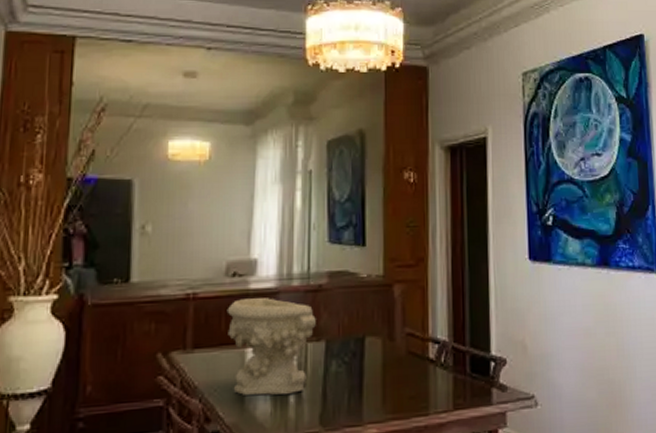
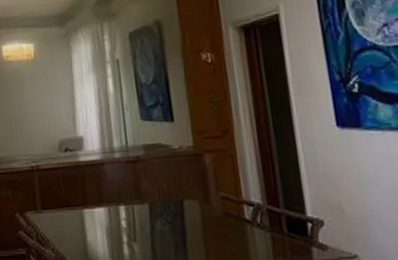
decorative bowl: present [227,298,316,396] -> none [64,168,139,249]

